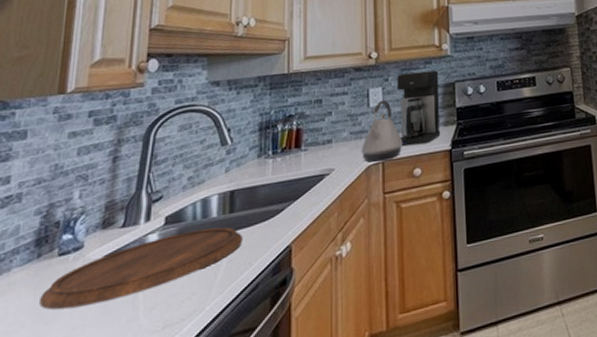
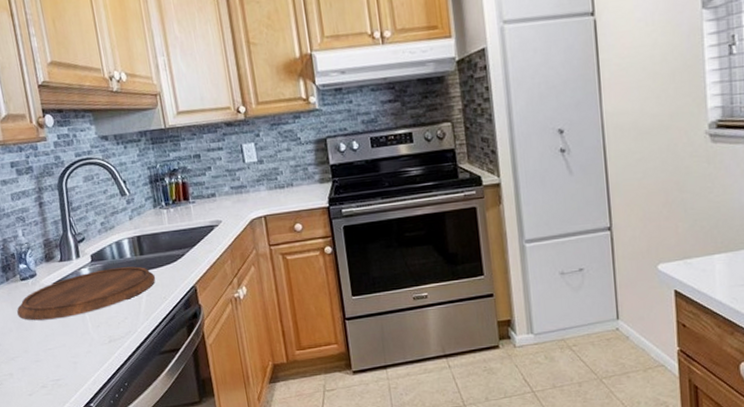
kettle: present [361,99,403,162] -> none [243,155,282,216]
coffee maker: present [397,70,441,147] -> none [267,125,318,203]

